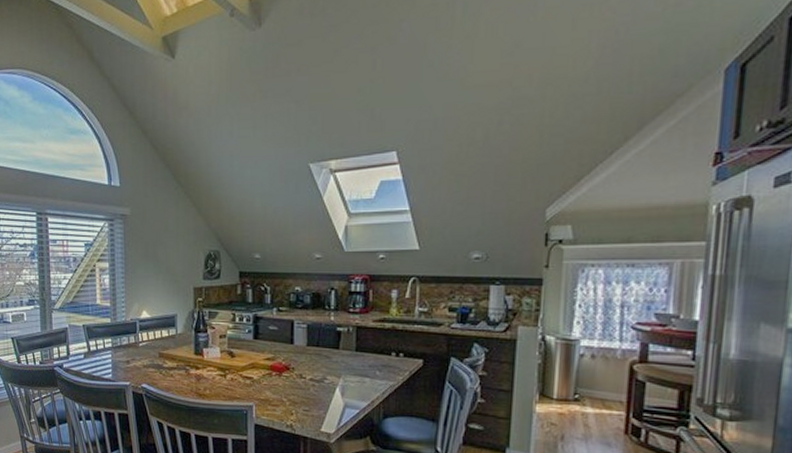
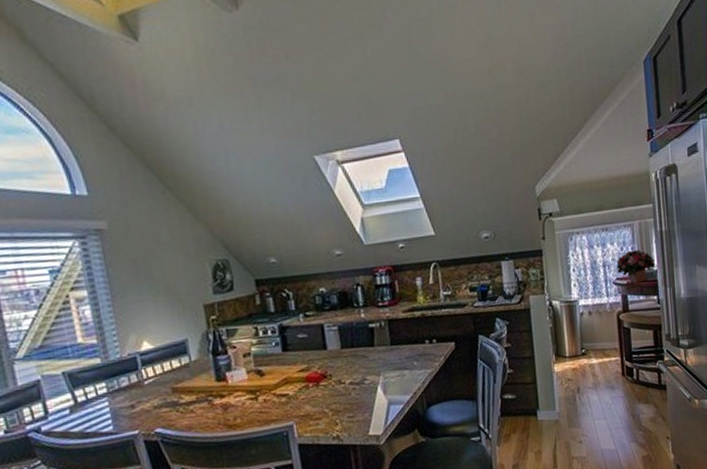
bouquet: none [639,293,698,333] -> present [616,249,656,284]

